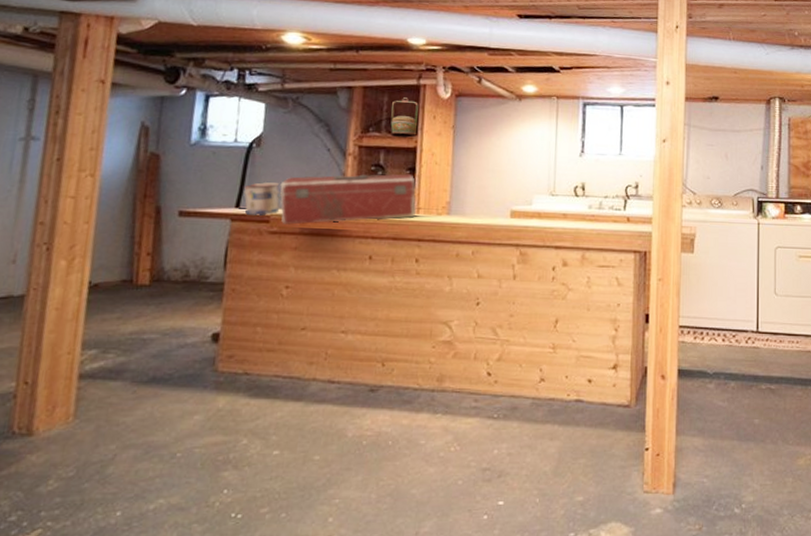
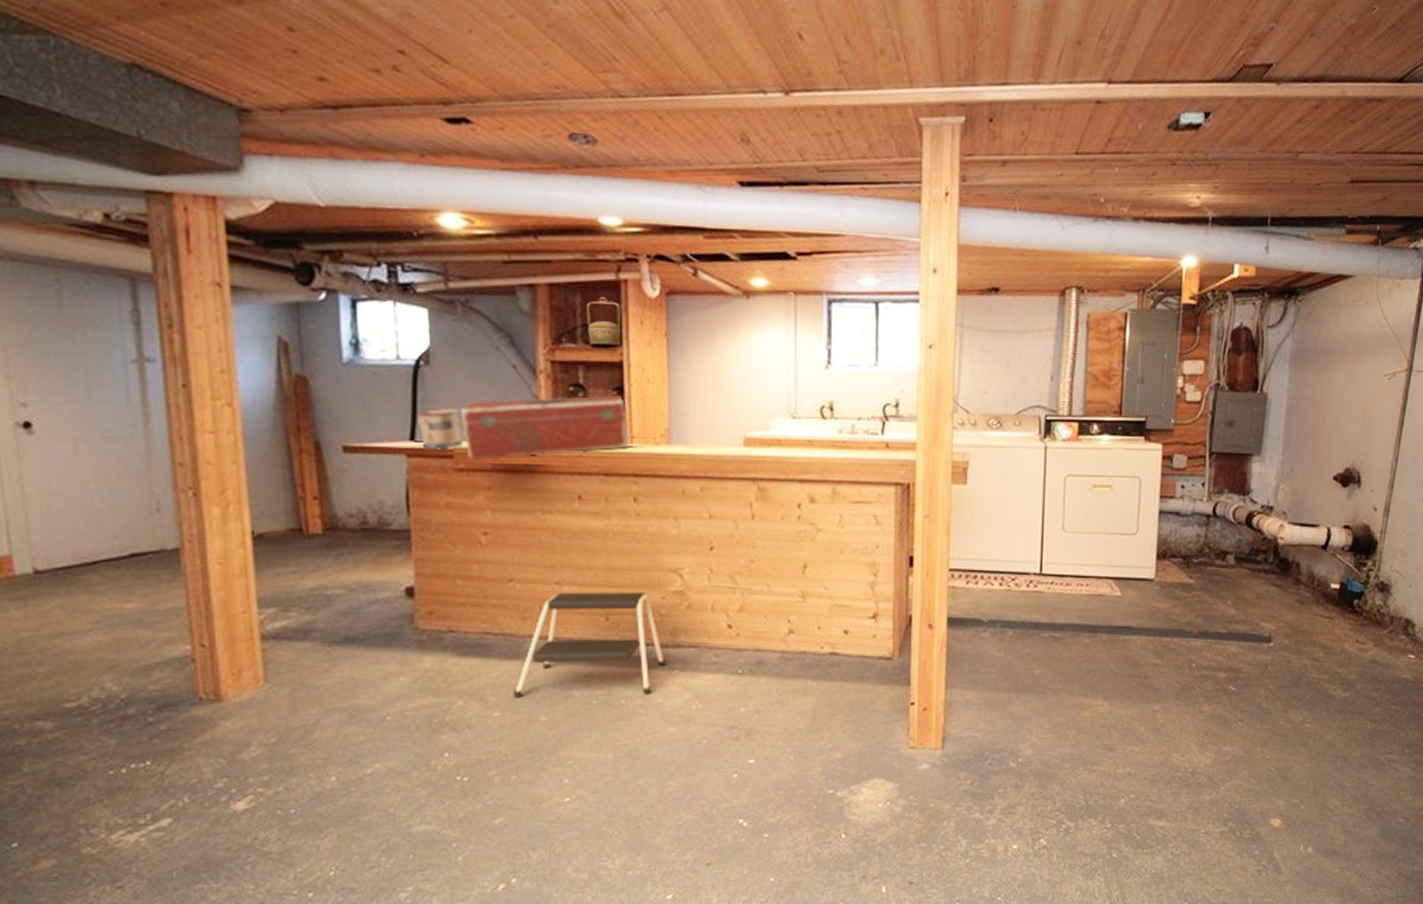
step stool: none [293,340,431,437] -> present [513,592,666,698]

